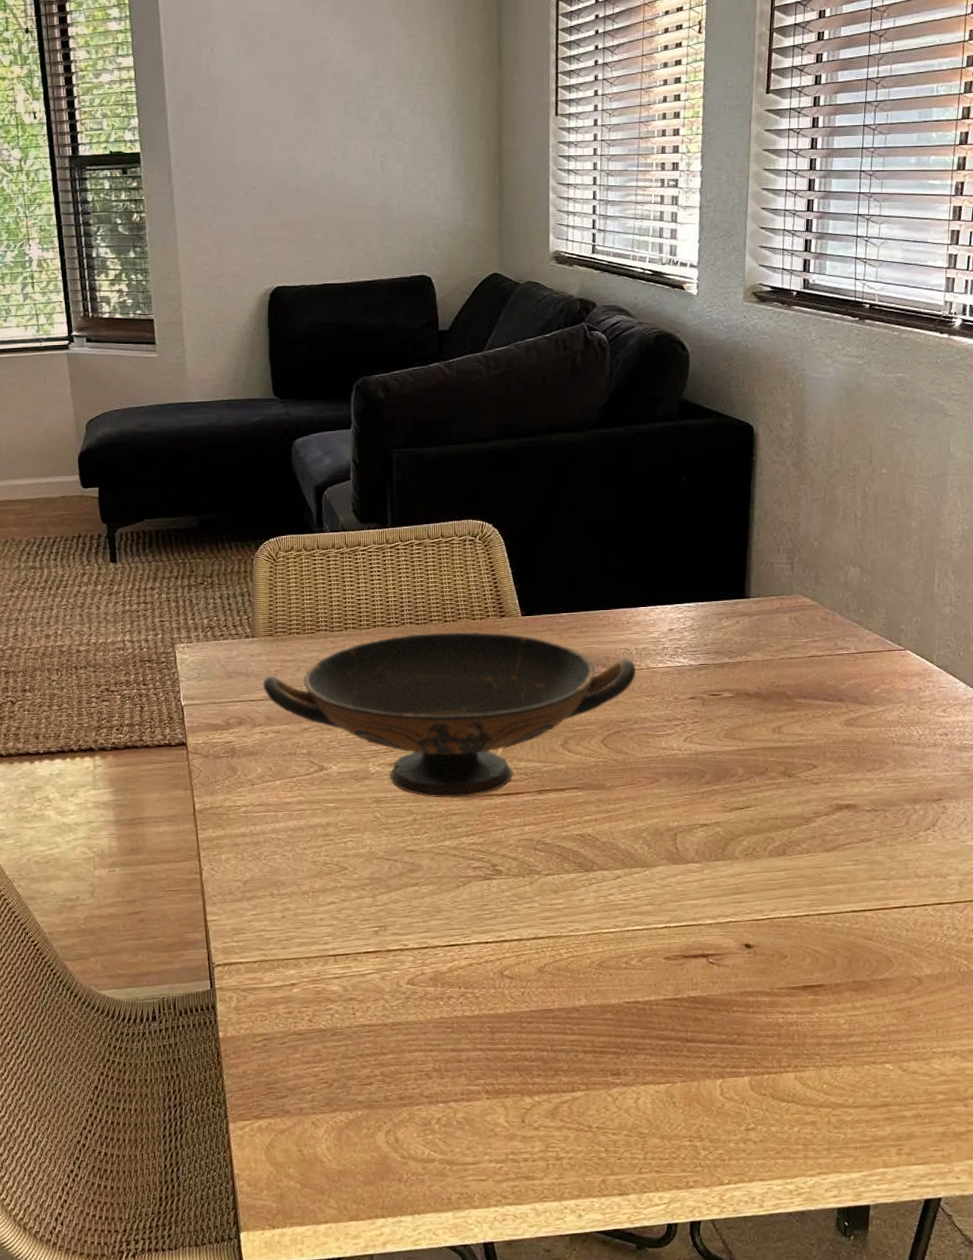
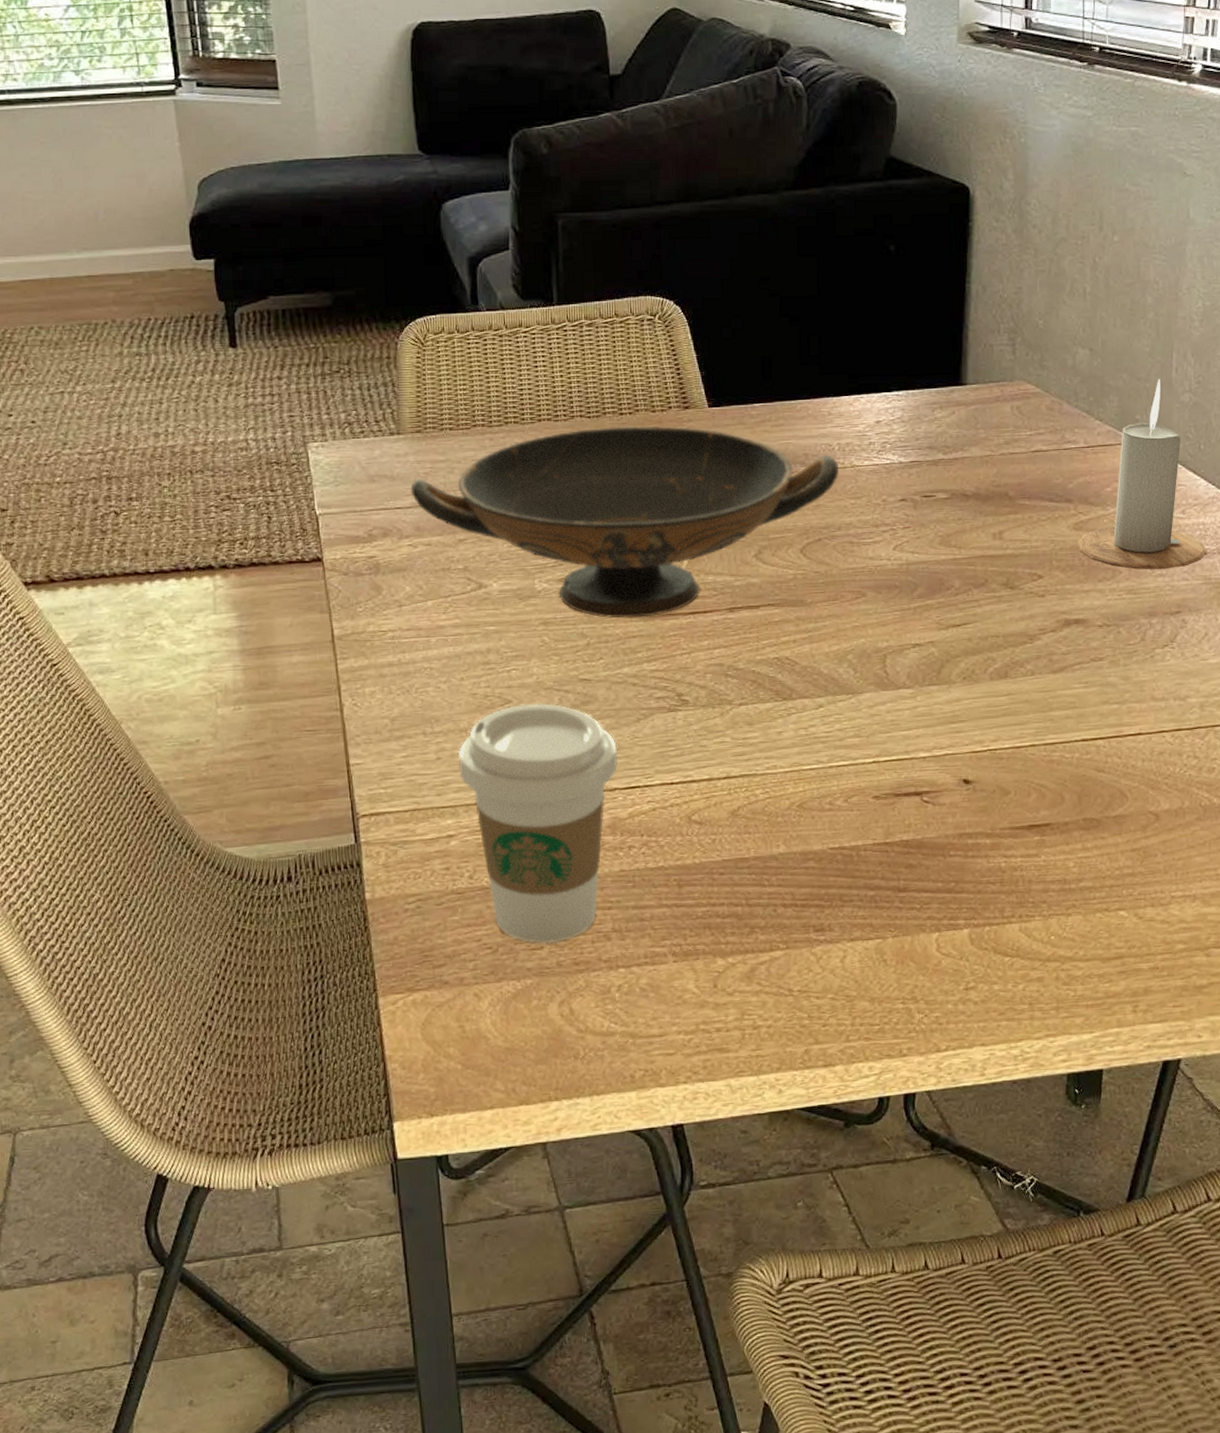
coffee cup: none [300,871,440,1080] -> present [458,703,618,944]
candle: none [848,594,965,762] -> present [1077,379,1206,570]

